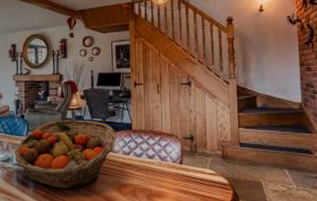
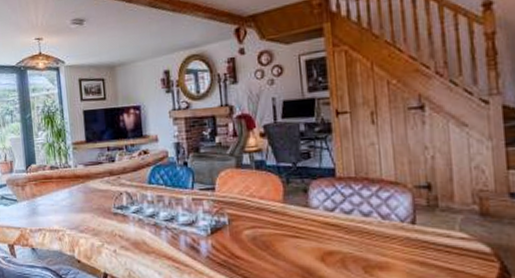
fruit basket: present [13,120,116,188] -> none [177,165,313,255]

